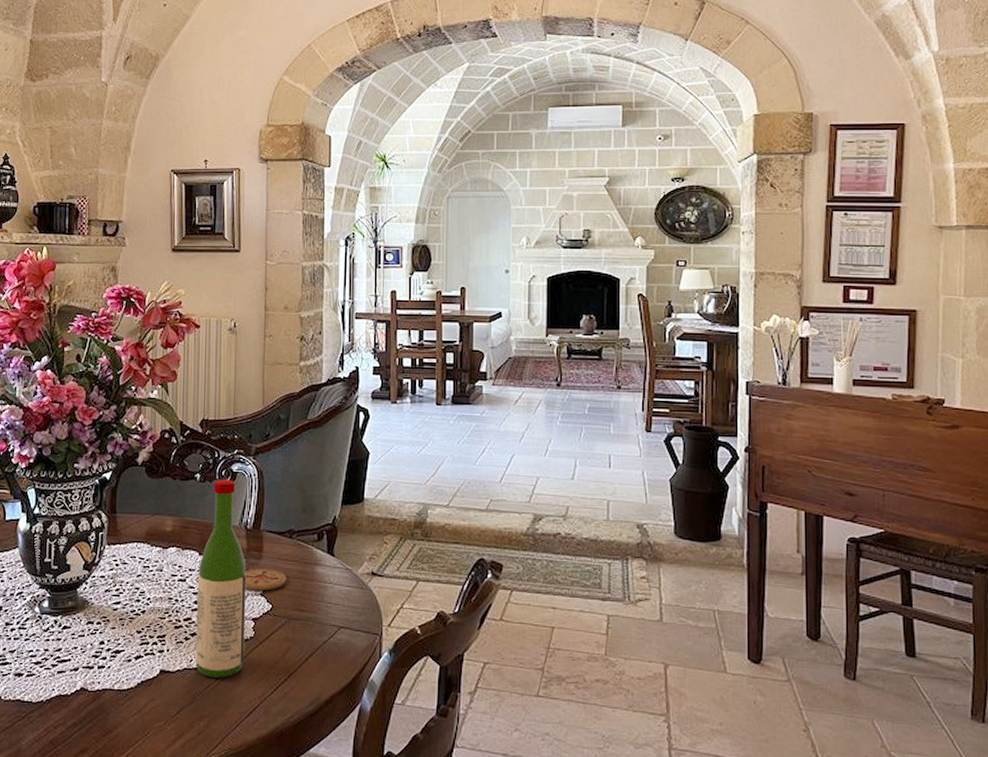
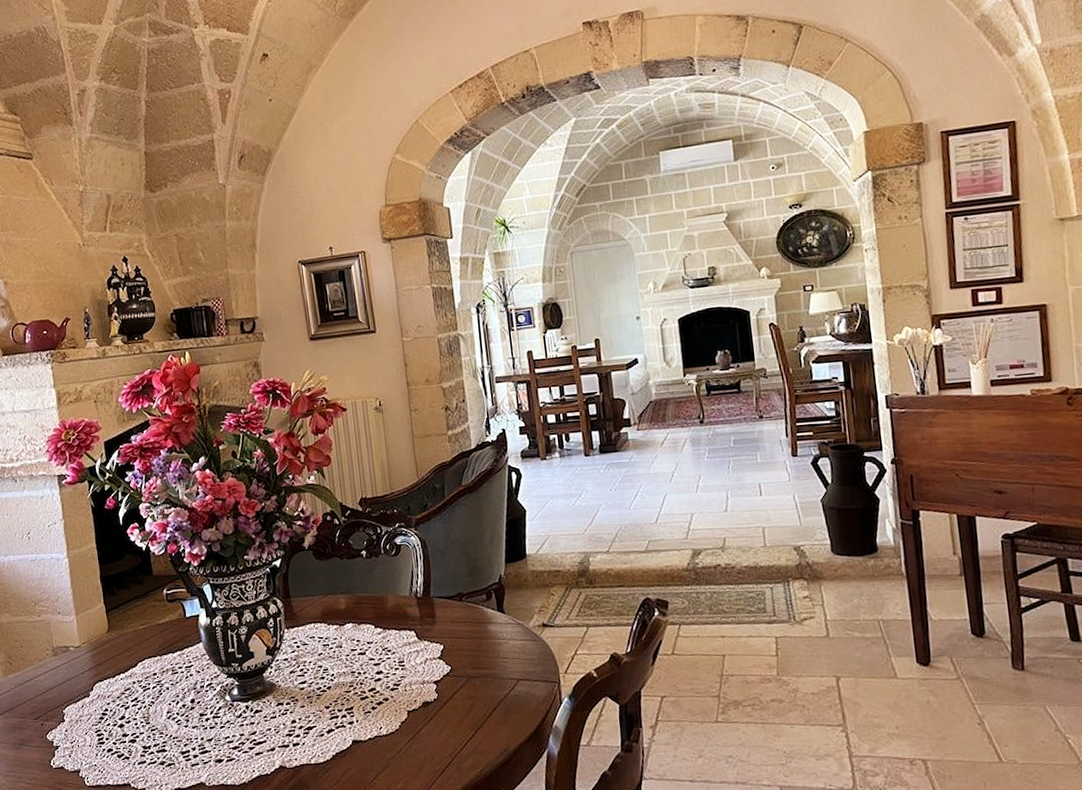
wine bottle: present [195,479,247,678] -> none [376,552,431,742]
coaster: present [244,568,286,591] -> none [420,632,462,655]

